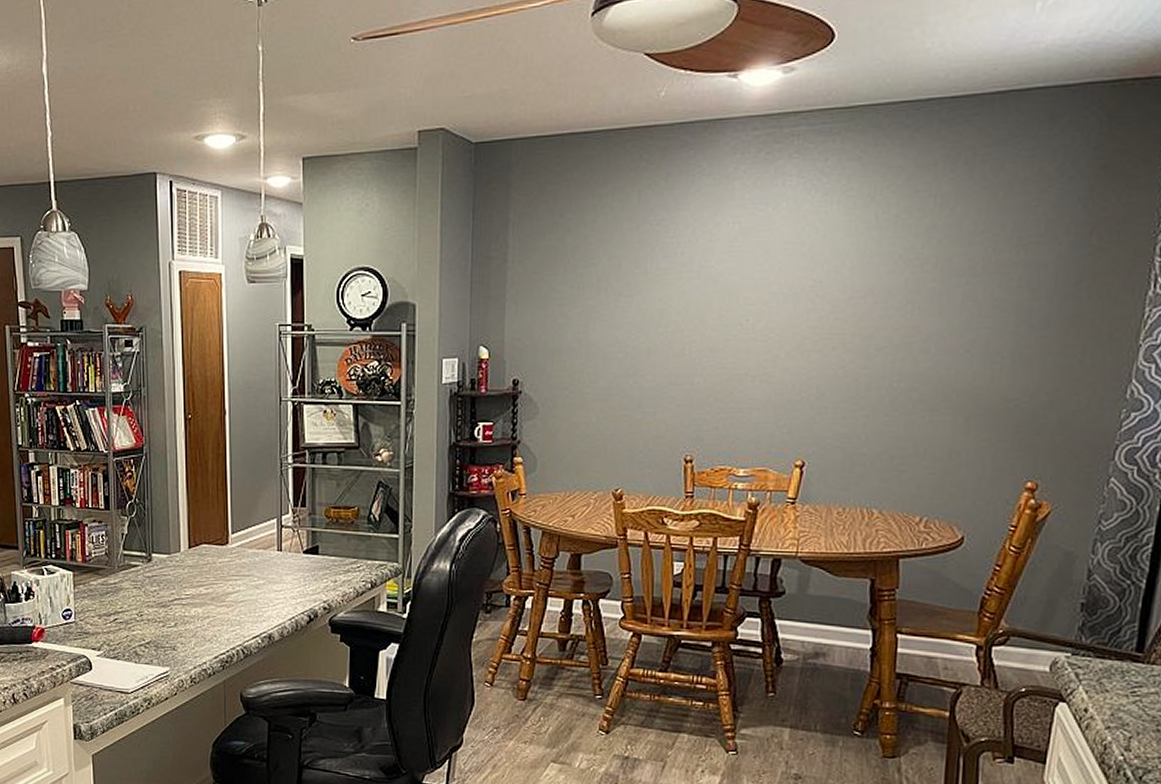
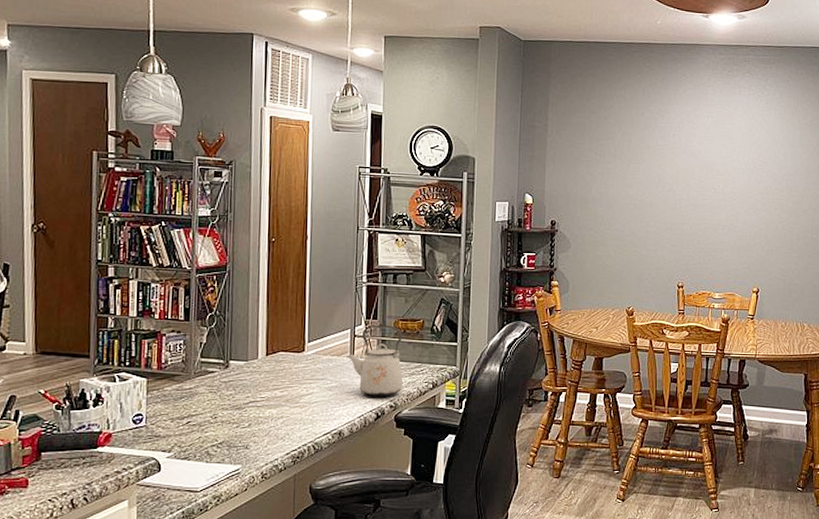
kettle: none [273,513,338,596] -> present [346,325,403,396]

